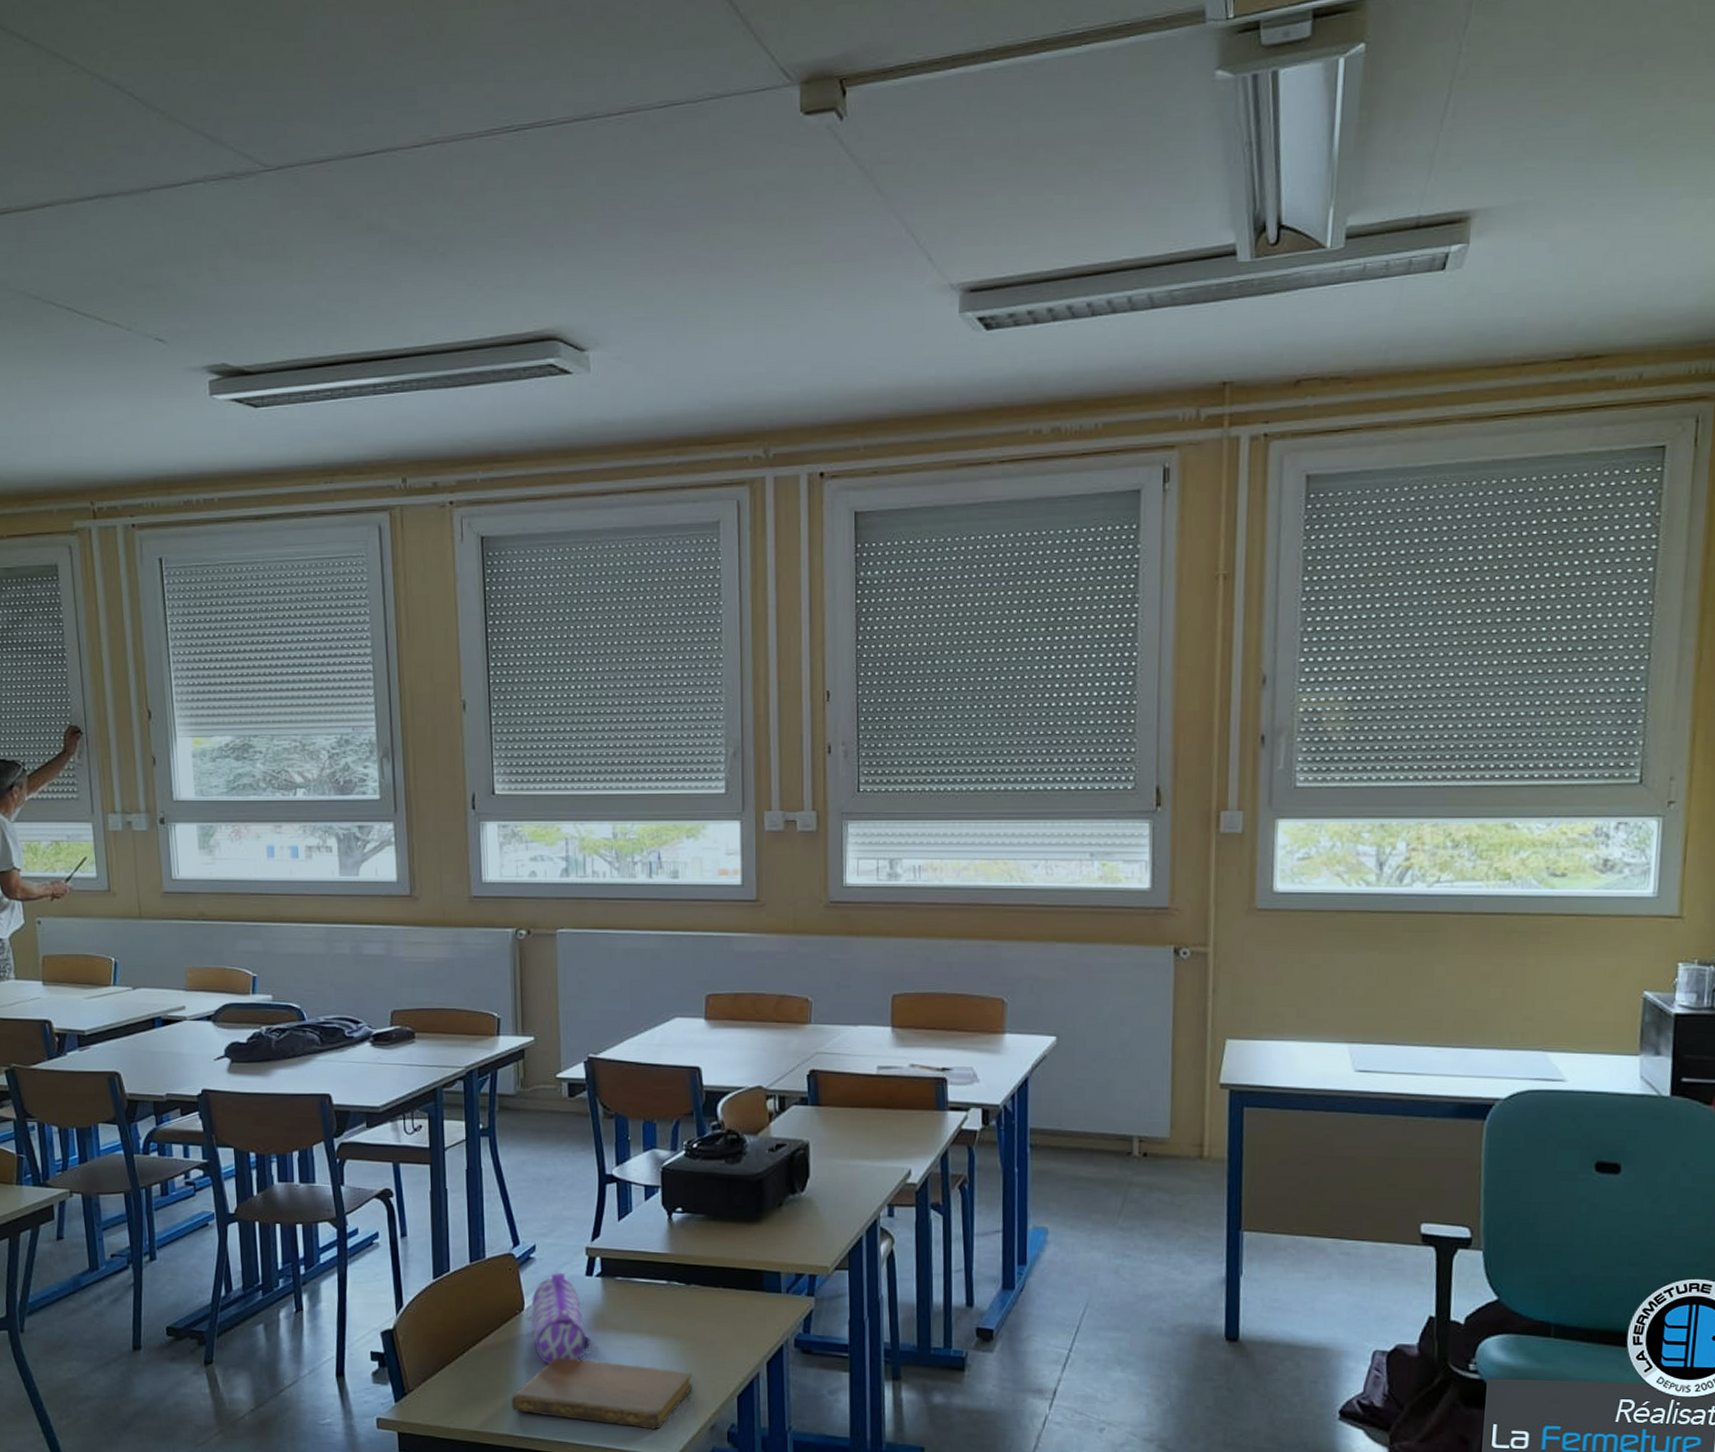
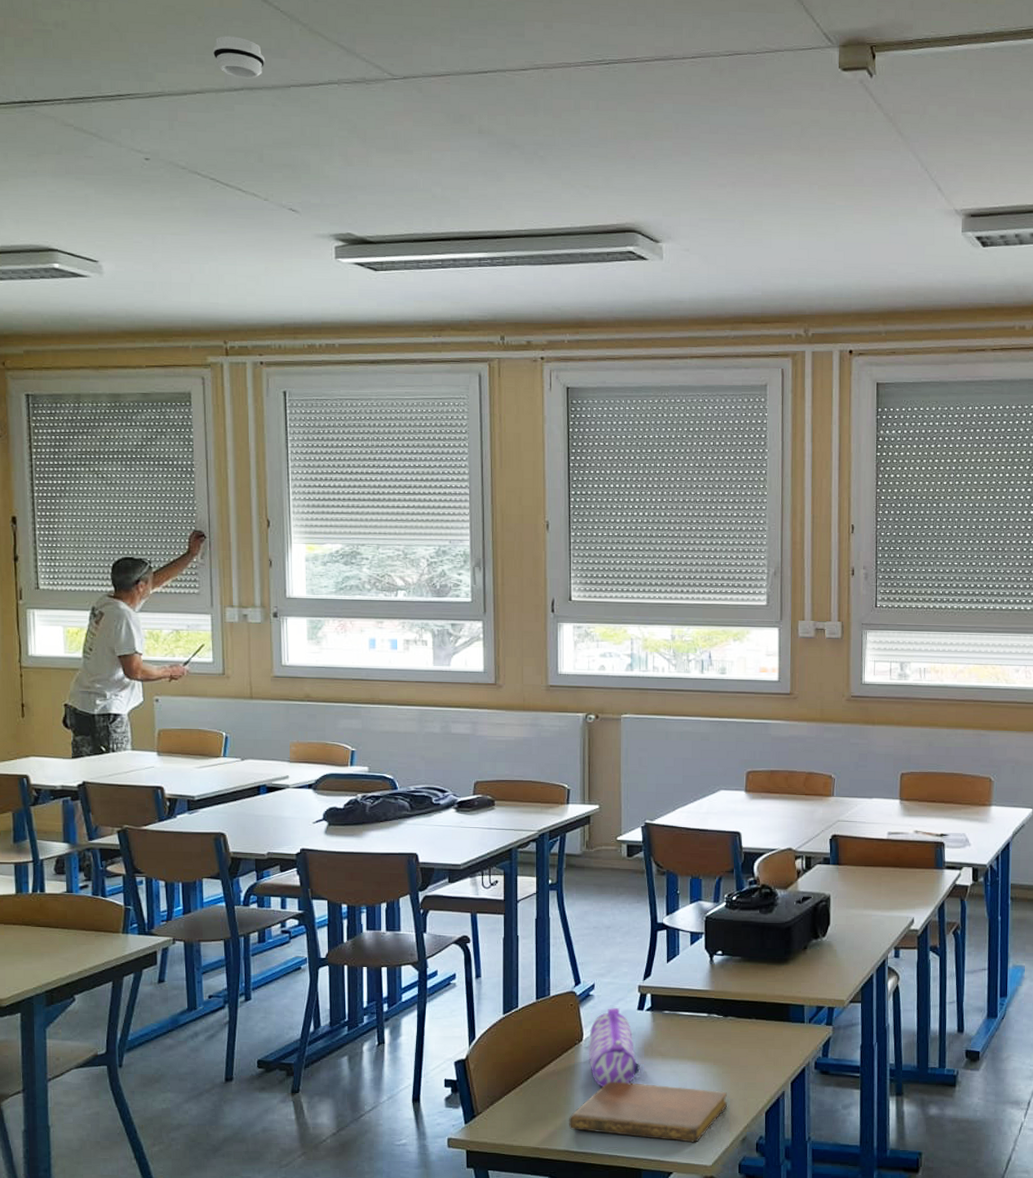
smoke detector: none [60,133,121,185] -> present [212,36,266,79]

